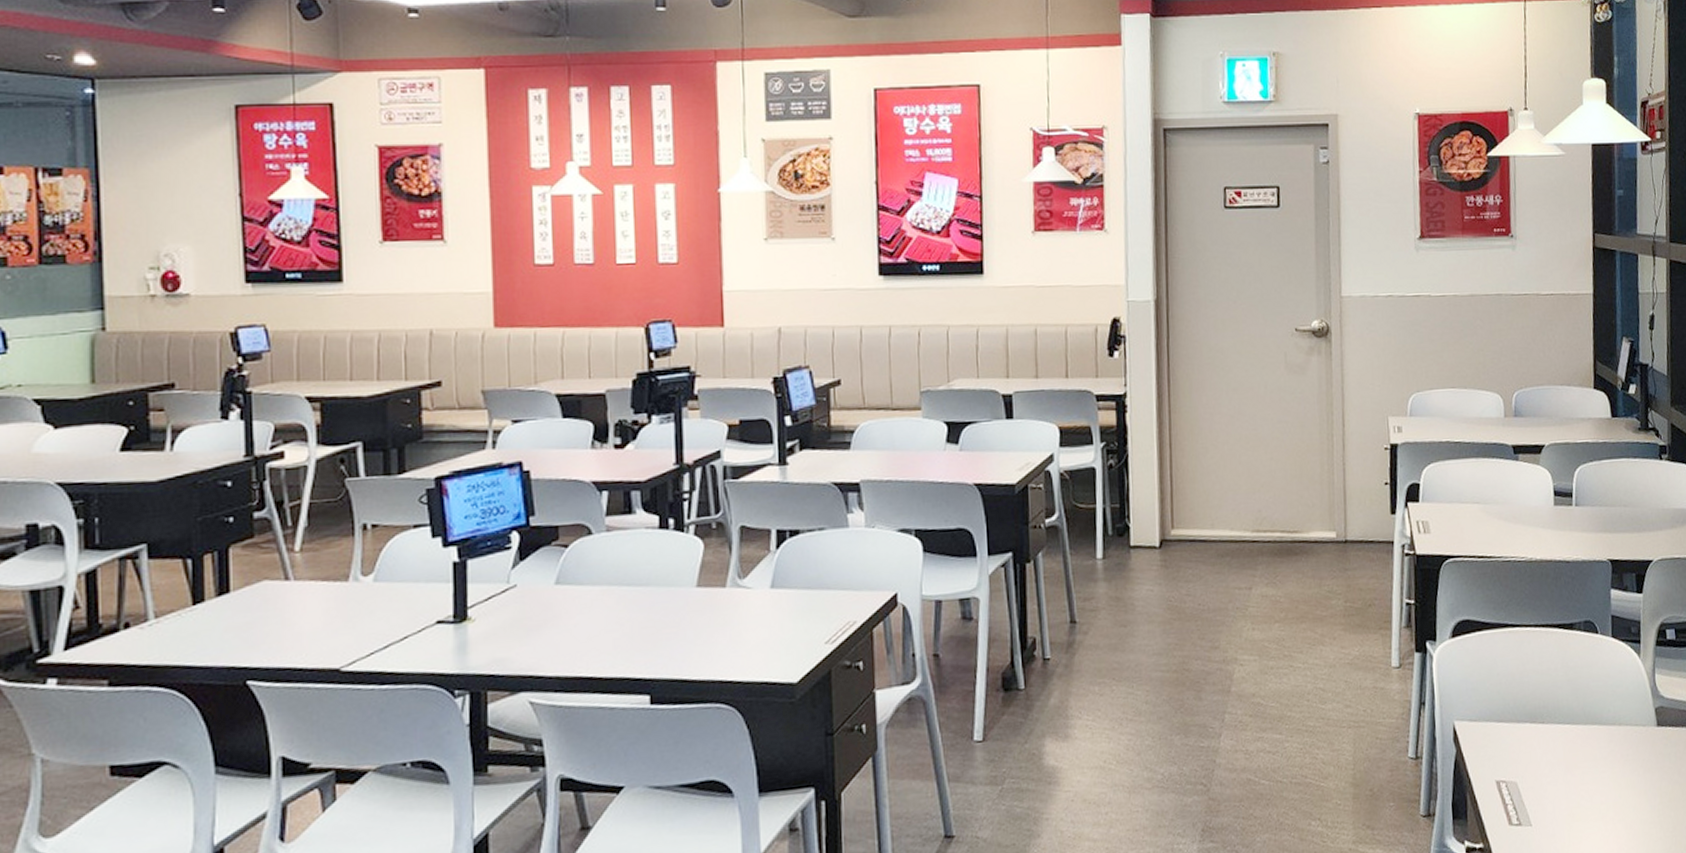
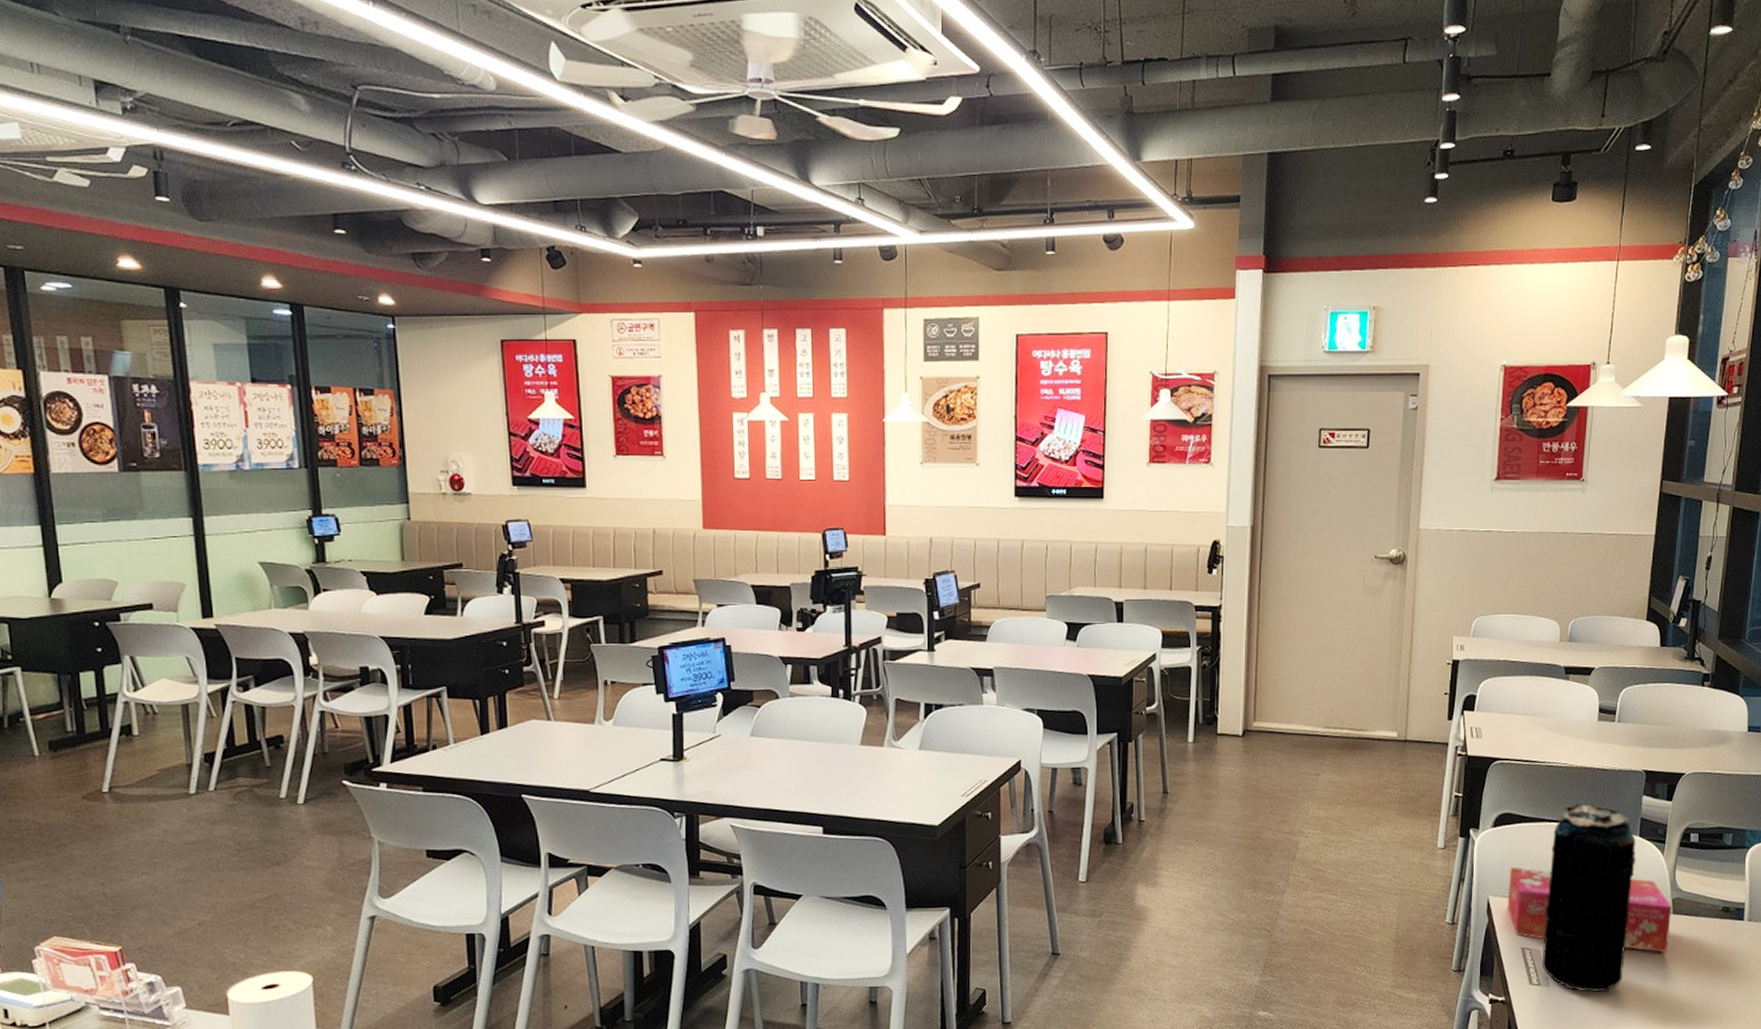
tissue box: none [1474,683,1657,774] -> present [1507,867,1672,953]
beverage can: none [1518,603,1612,829] -> present [1543,803,1636,993]

